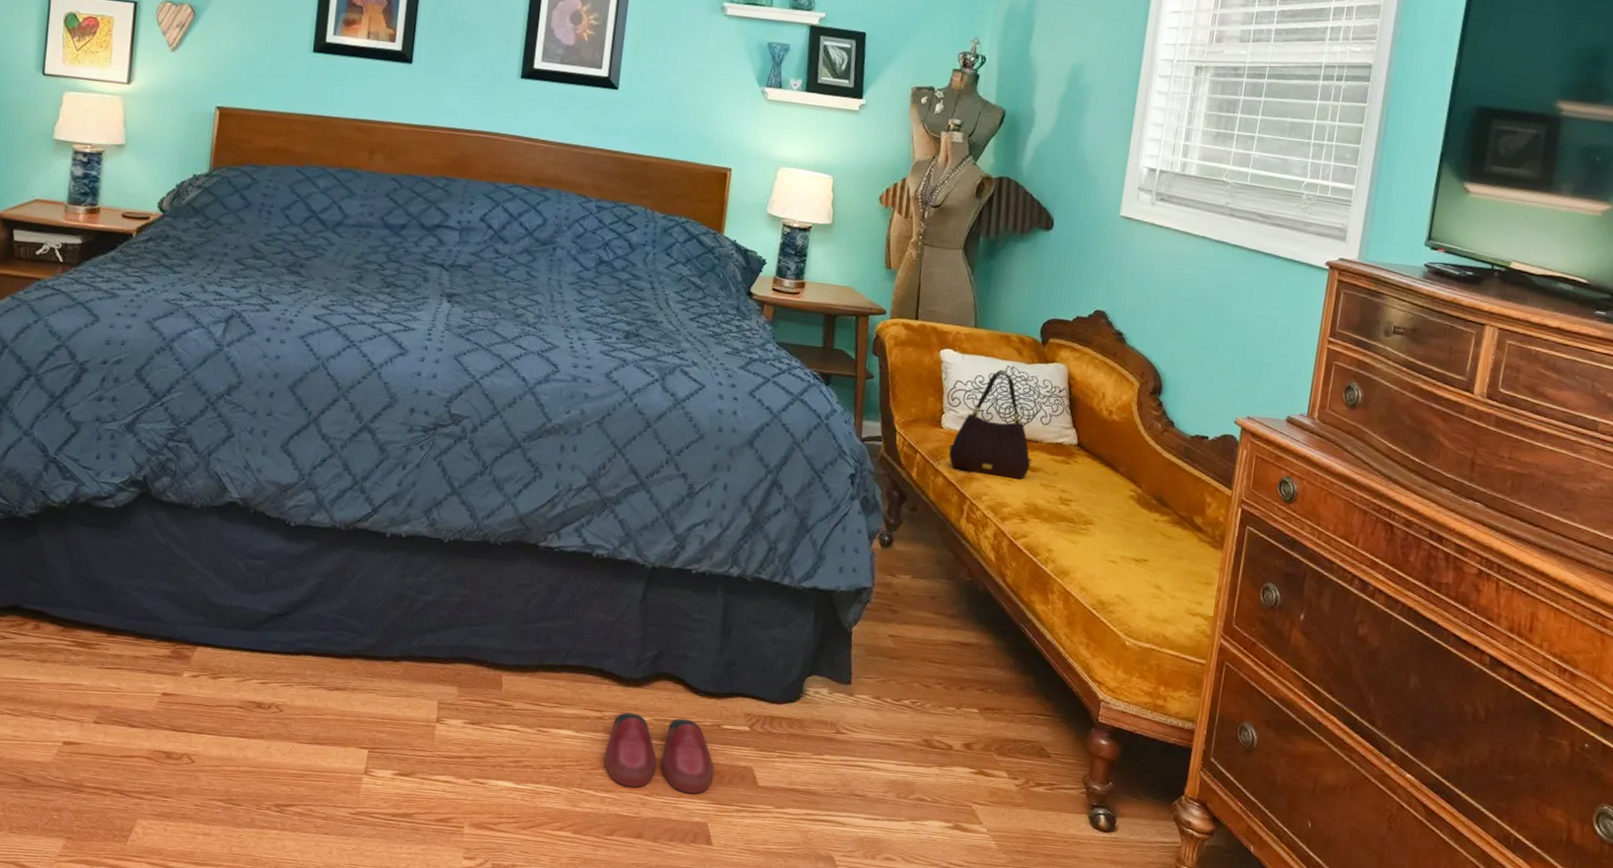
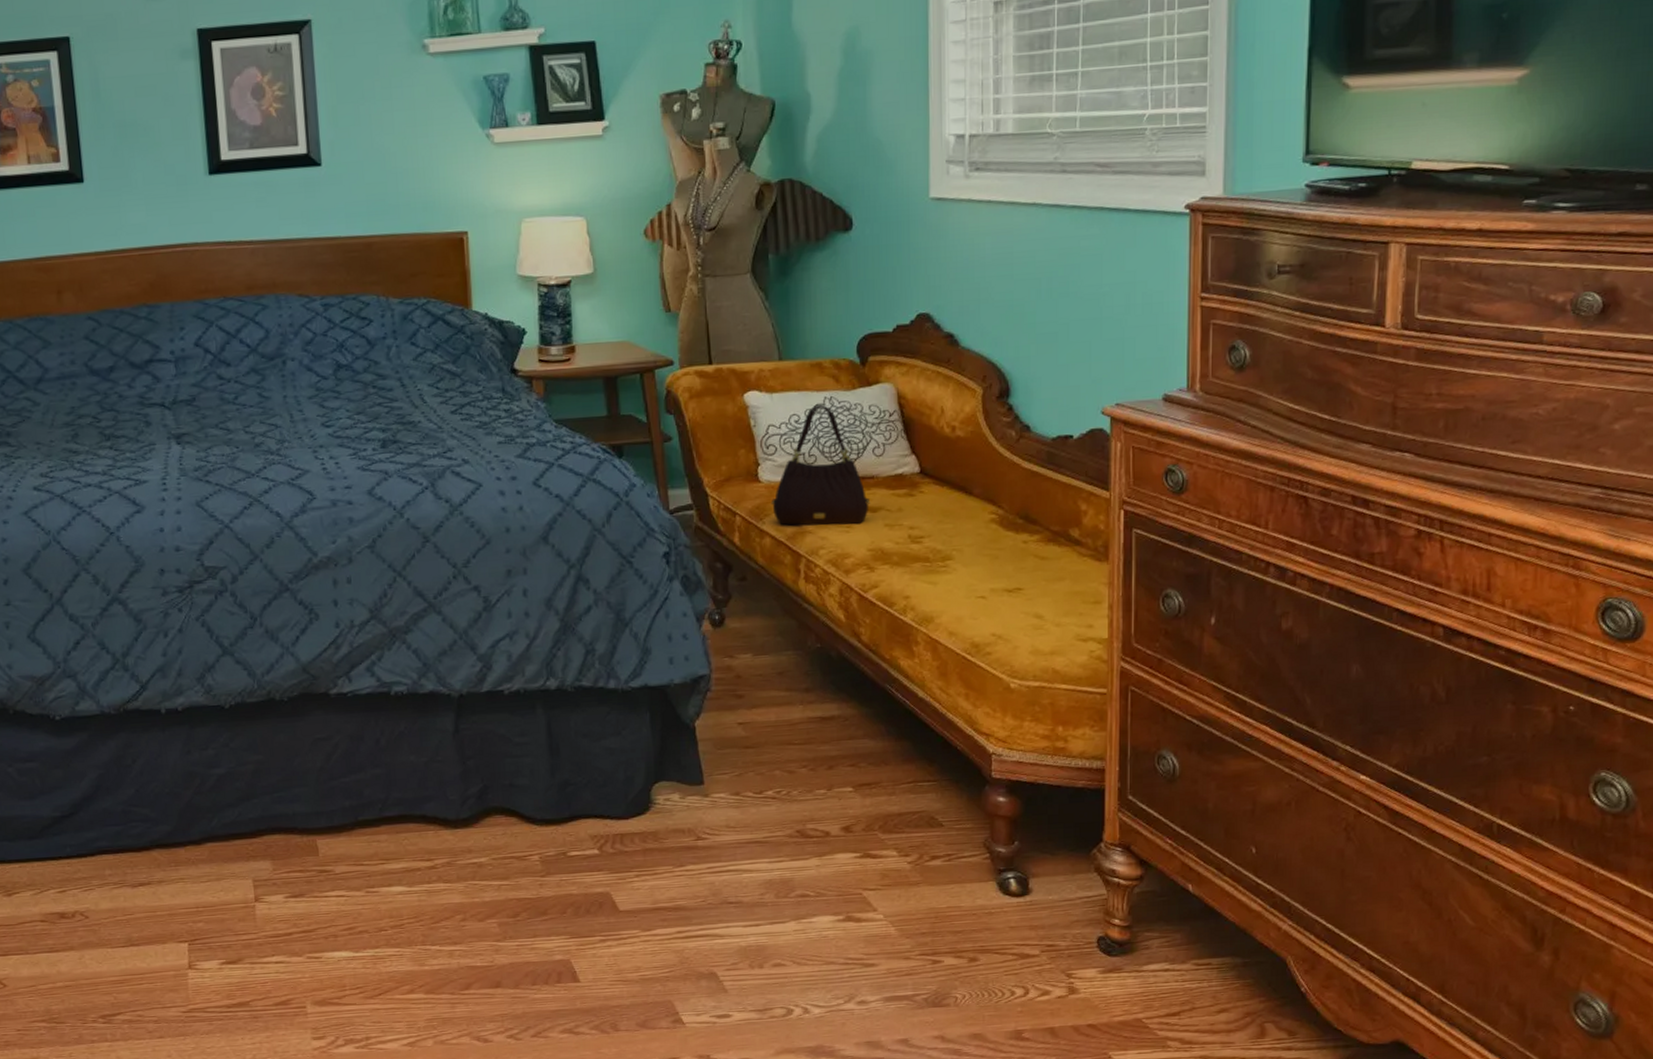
slippers: present [603,712,715,794] -> none [444,852,568,935]

